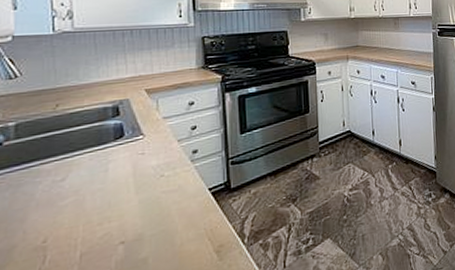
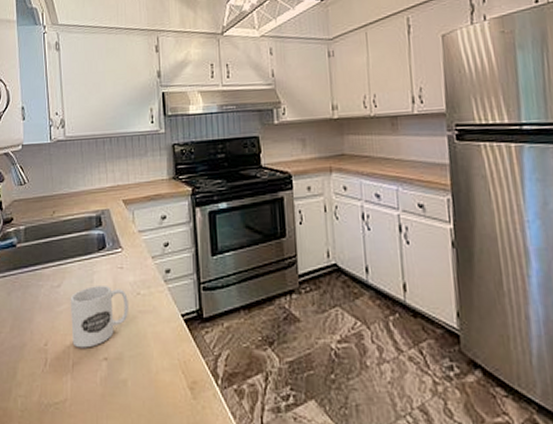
mug: none [77,172,150,238] -> present [70,286,128,348]

